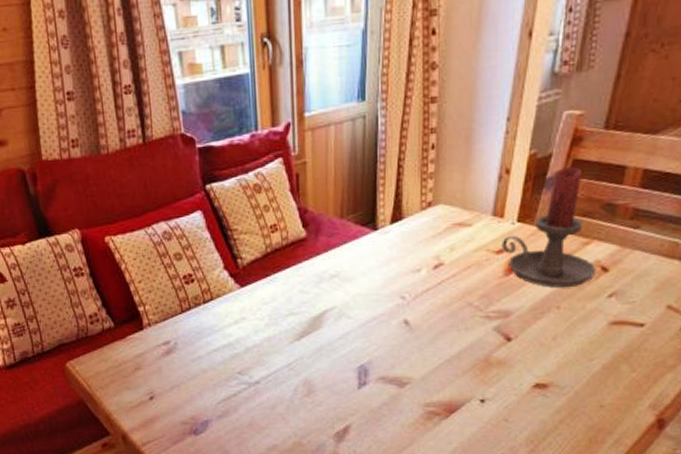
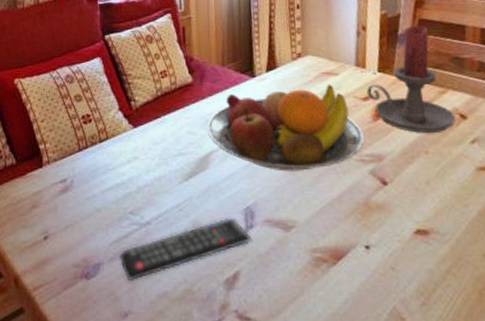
remote control: none [228,375,364,436] -> present [120,217,252,282]
fruit bowl: none [321,236,492,329] -> present [206,84,364,171]

